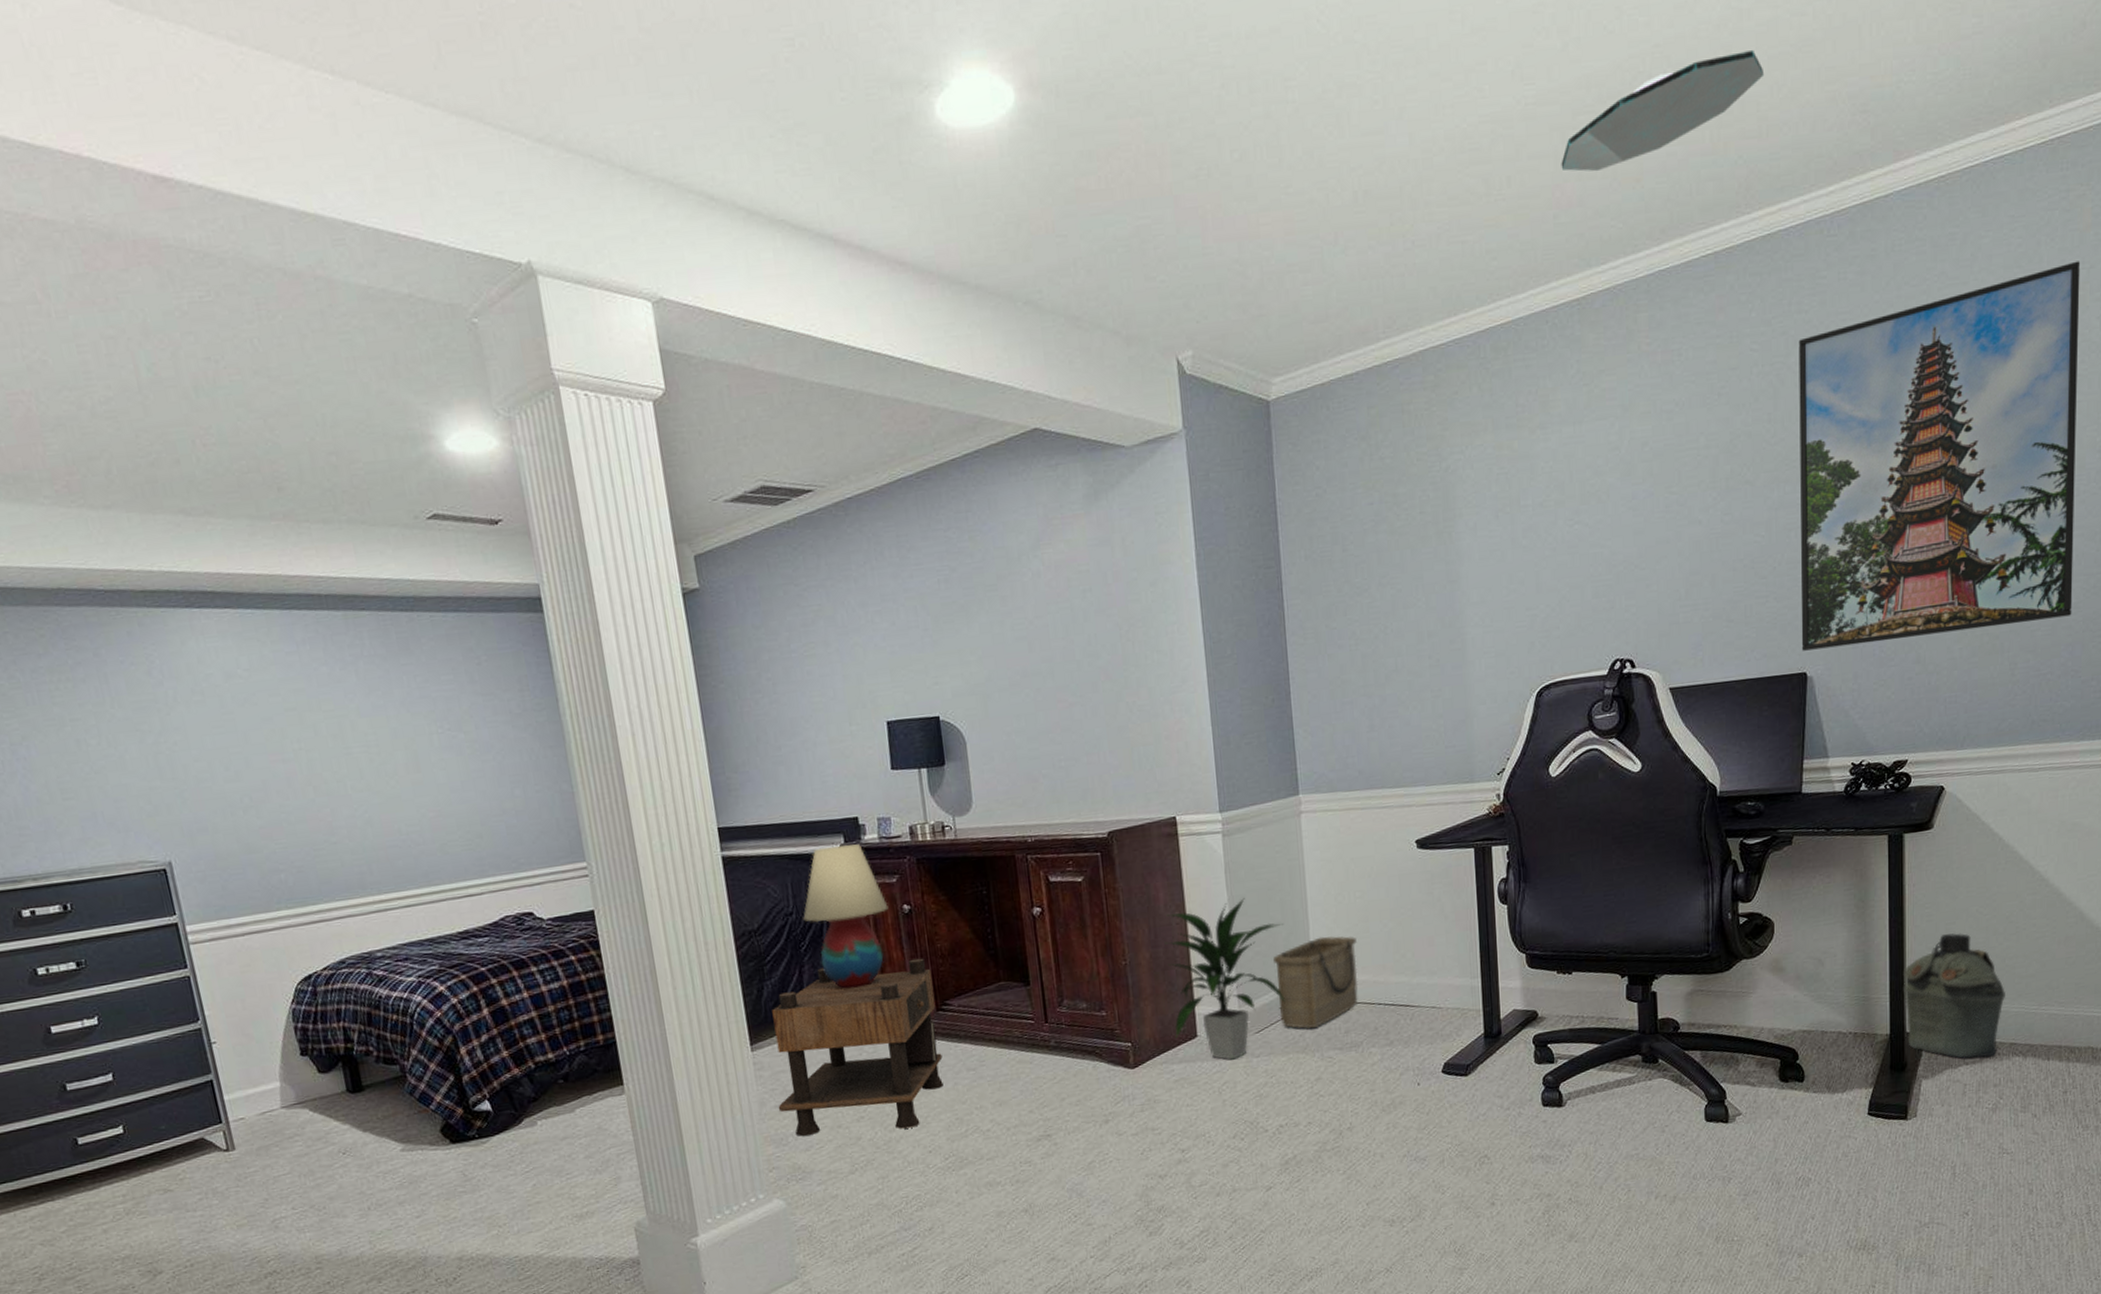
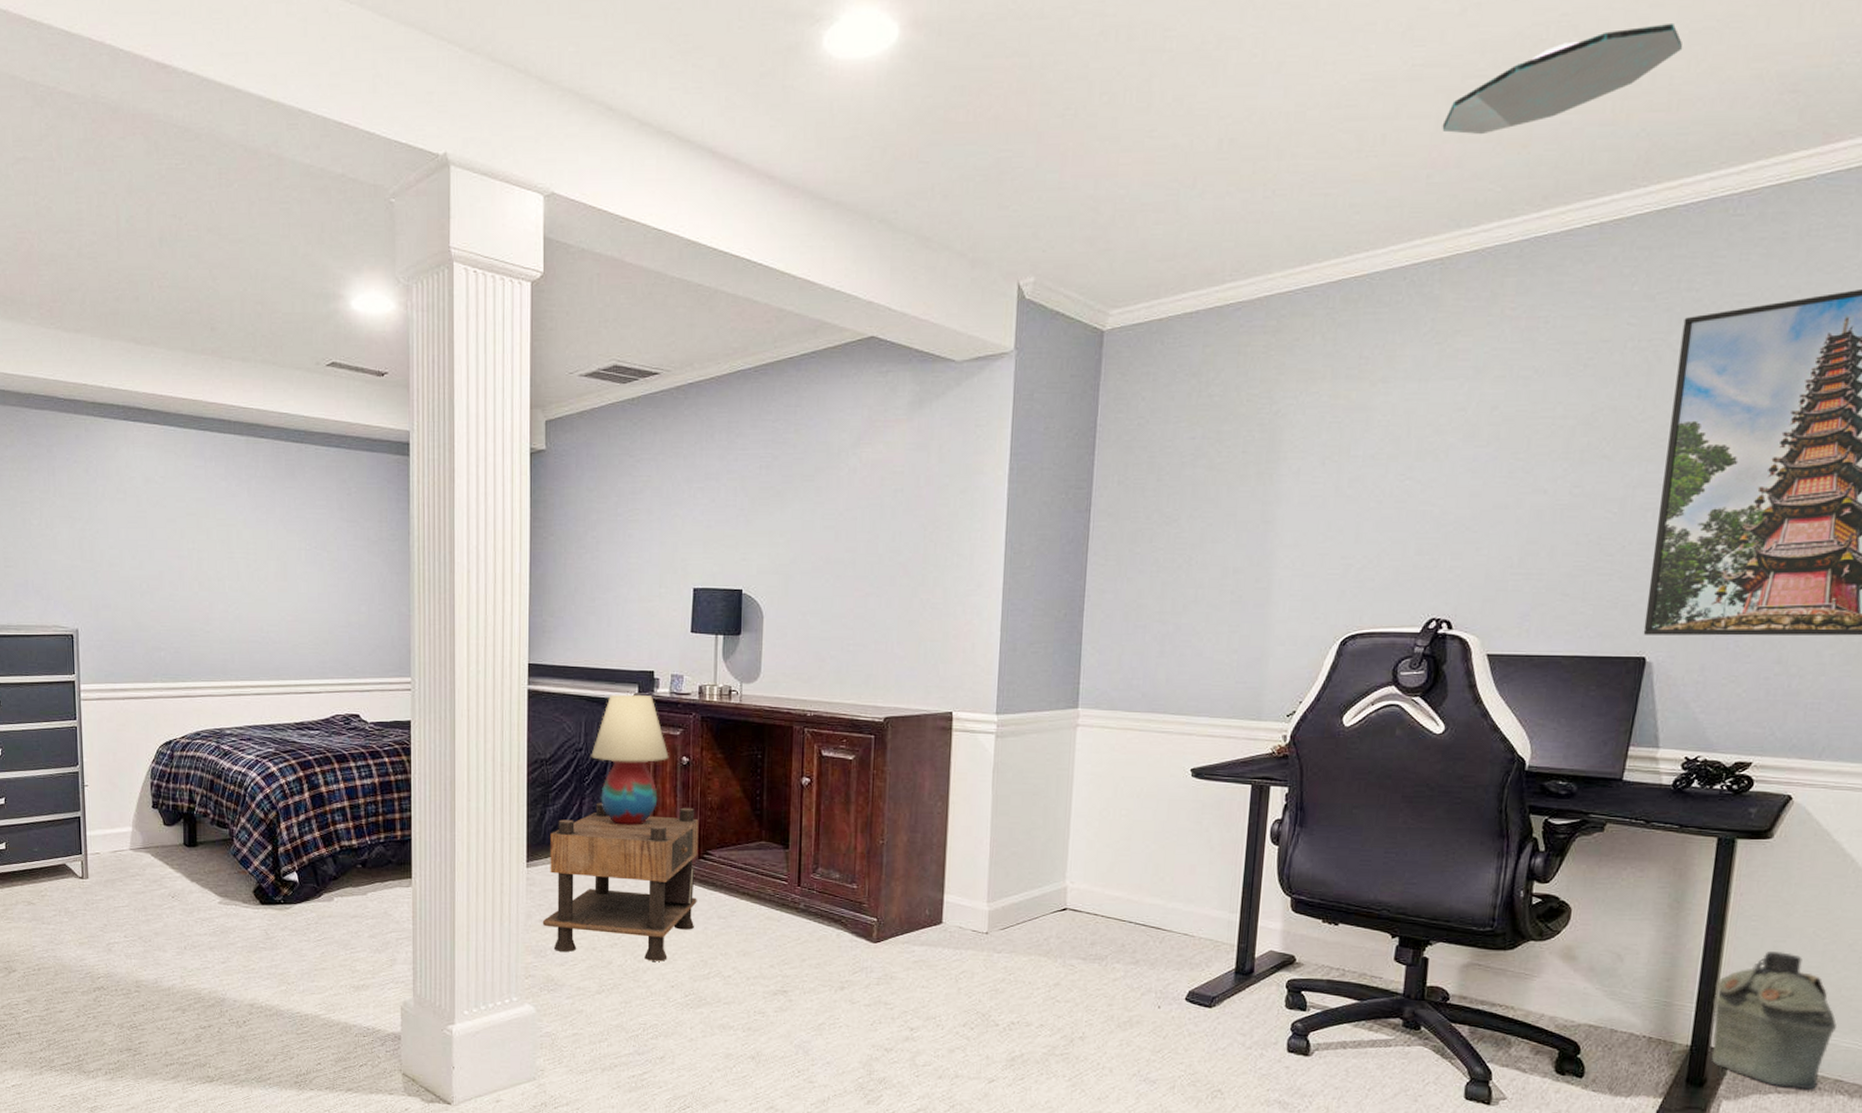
indoor plant: present [1164,898,1287,1060] -> none [920,799,1043,951]
basket: present [1272,936,1358,1029] -> none [1027,847,1116,935]

